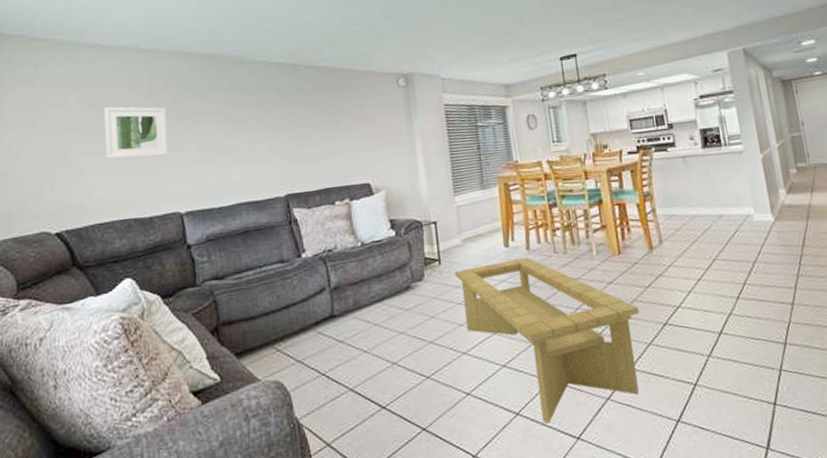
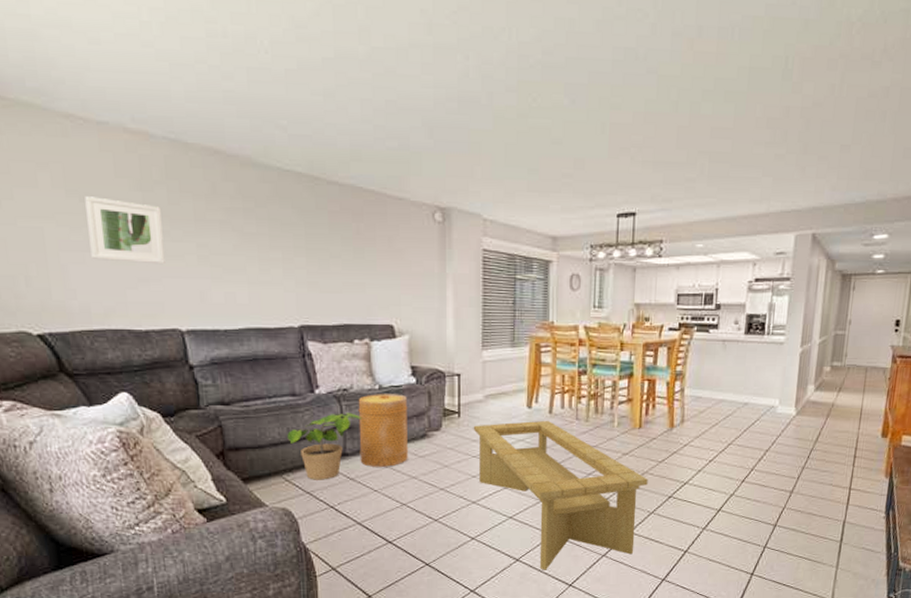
potted plant: none [277,273,348,347] -> present [287,413,363,480]
basket: none [342,248,395,327] -> present [358,394,409,467]

